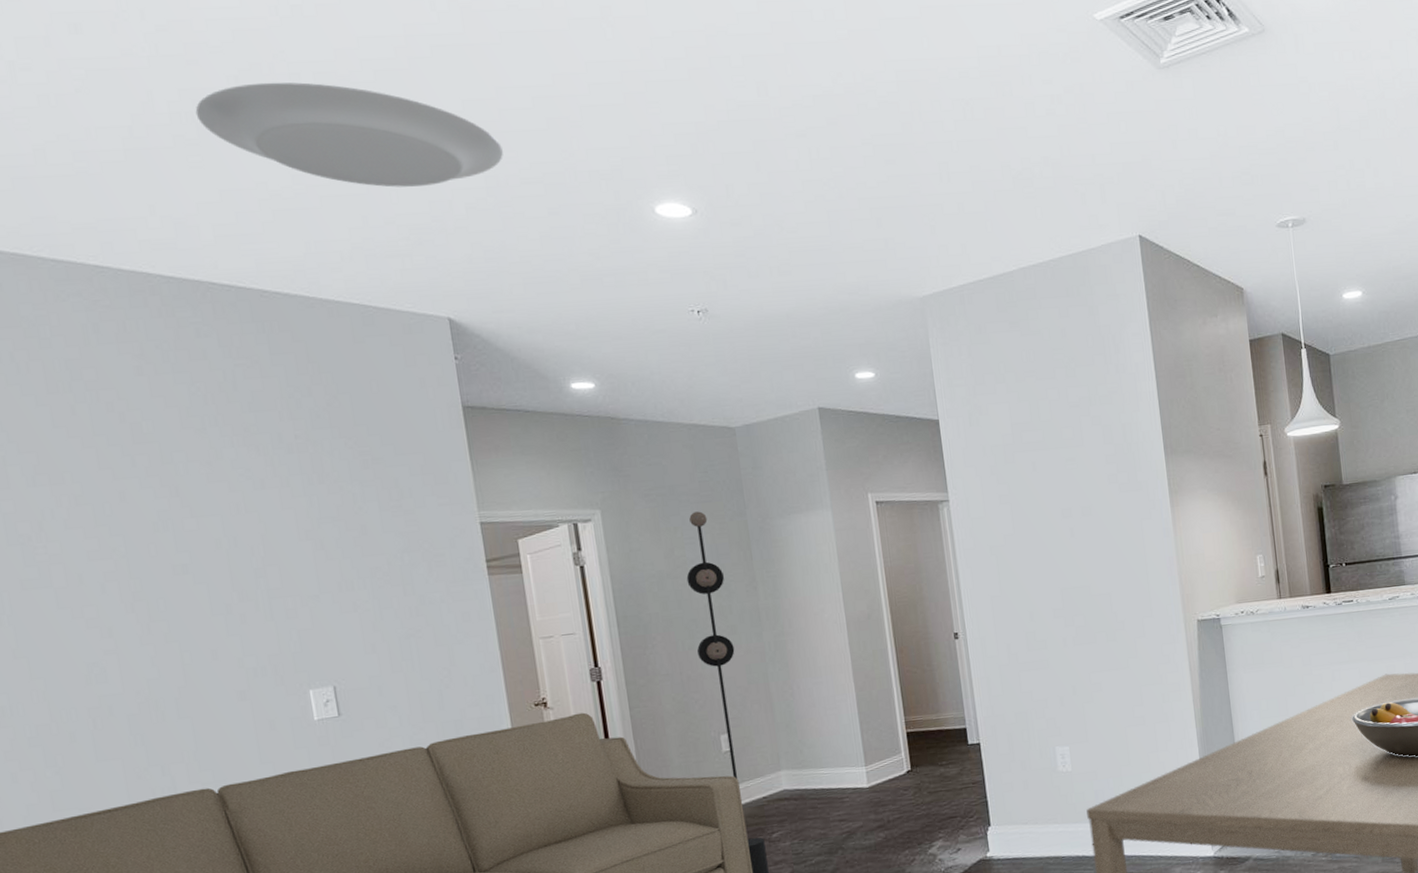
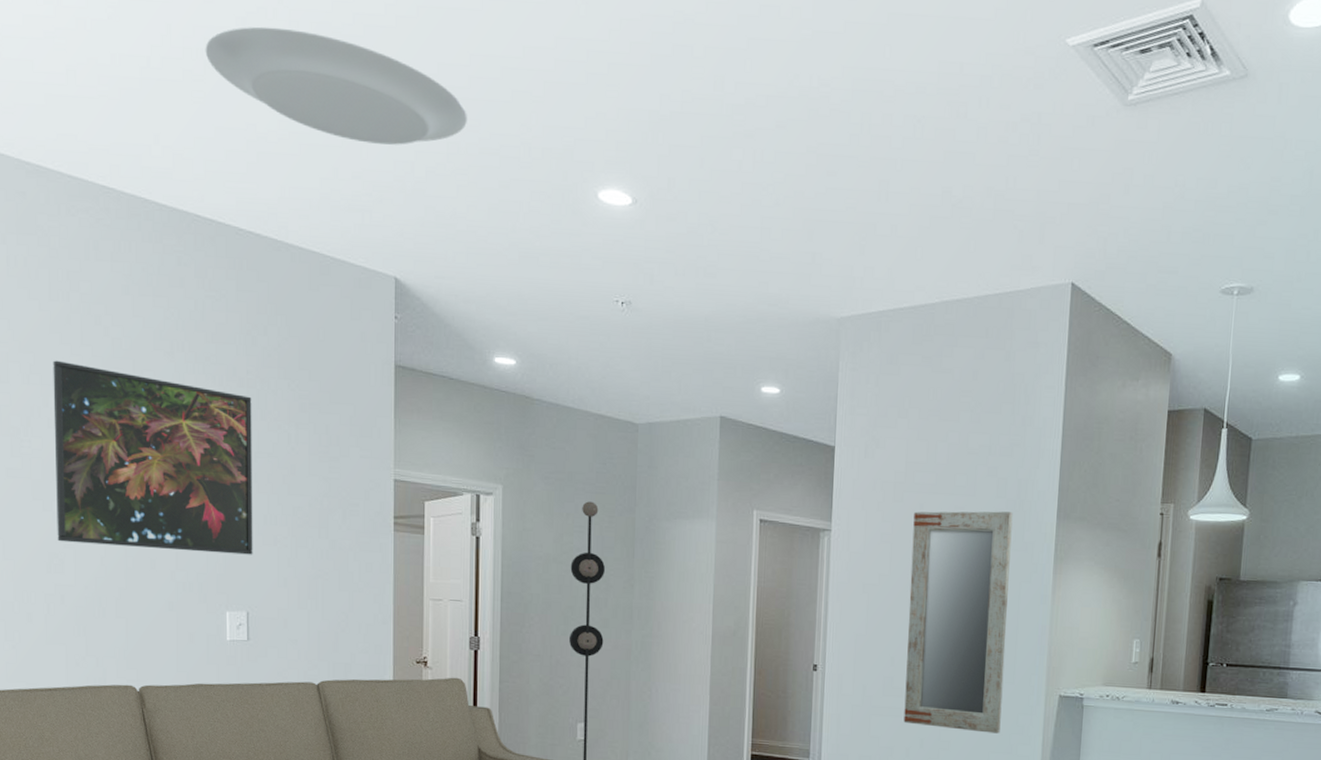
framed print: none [61,455,331,649] -> present [53,360,253,555]
home mirror: none [1028,456,1148,673] -> present [903,511,1013,734]

